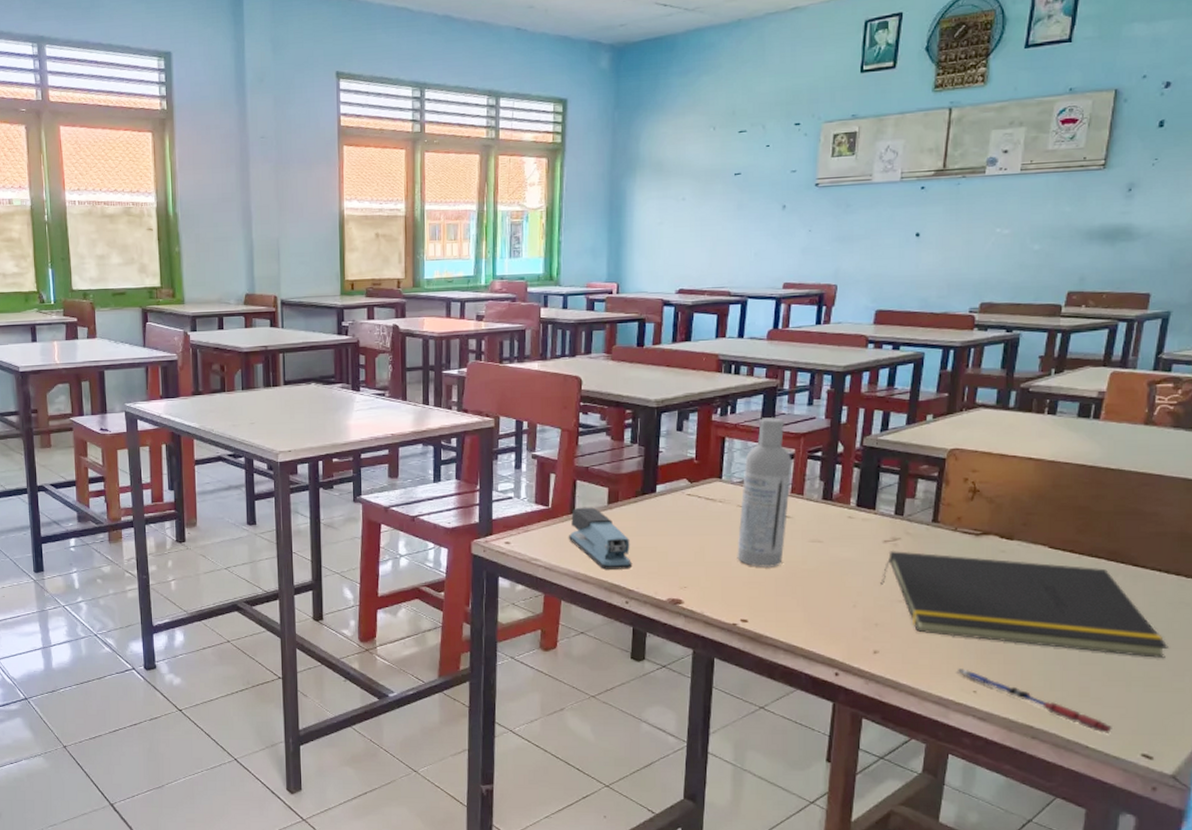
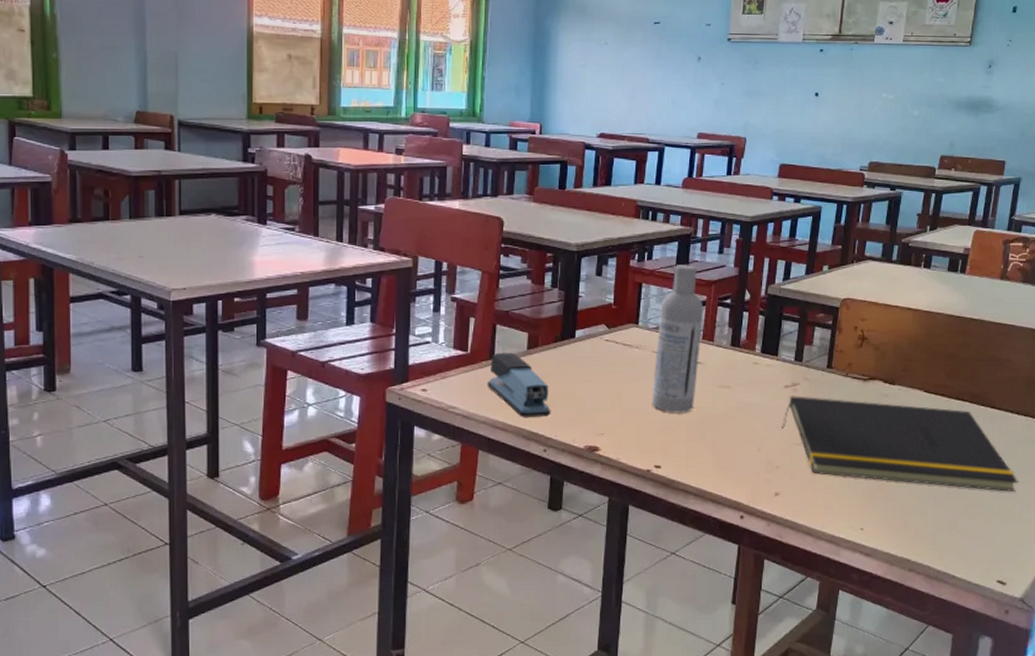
pen: present [955,668,1112,733] -> none [845,507,974,563]

